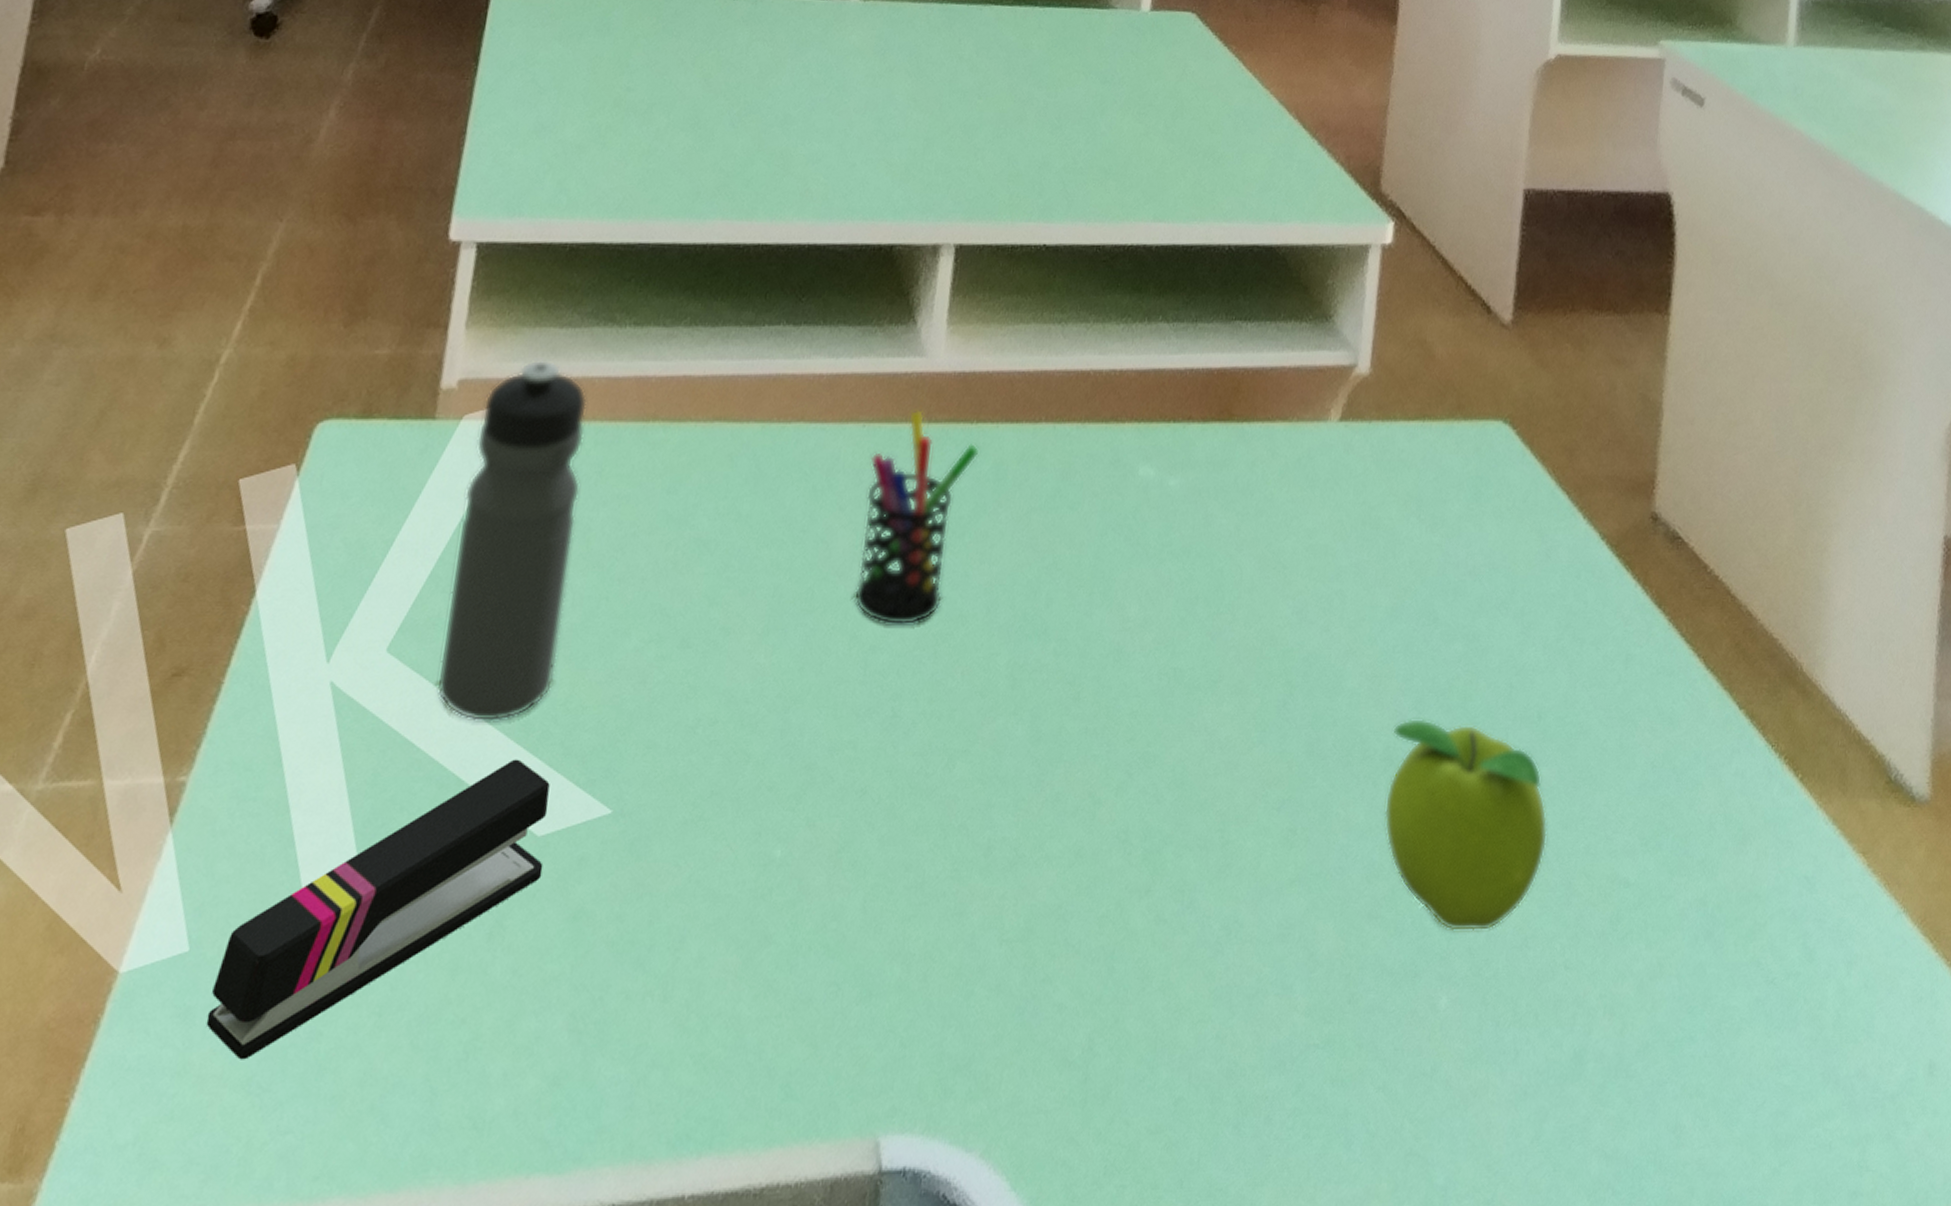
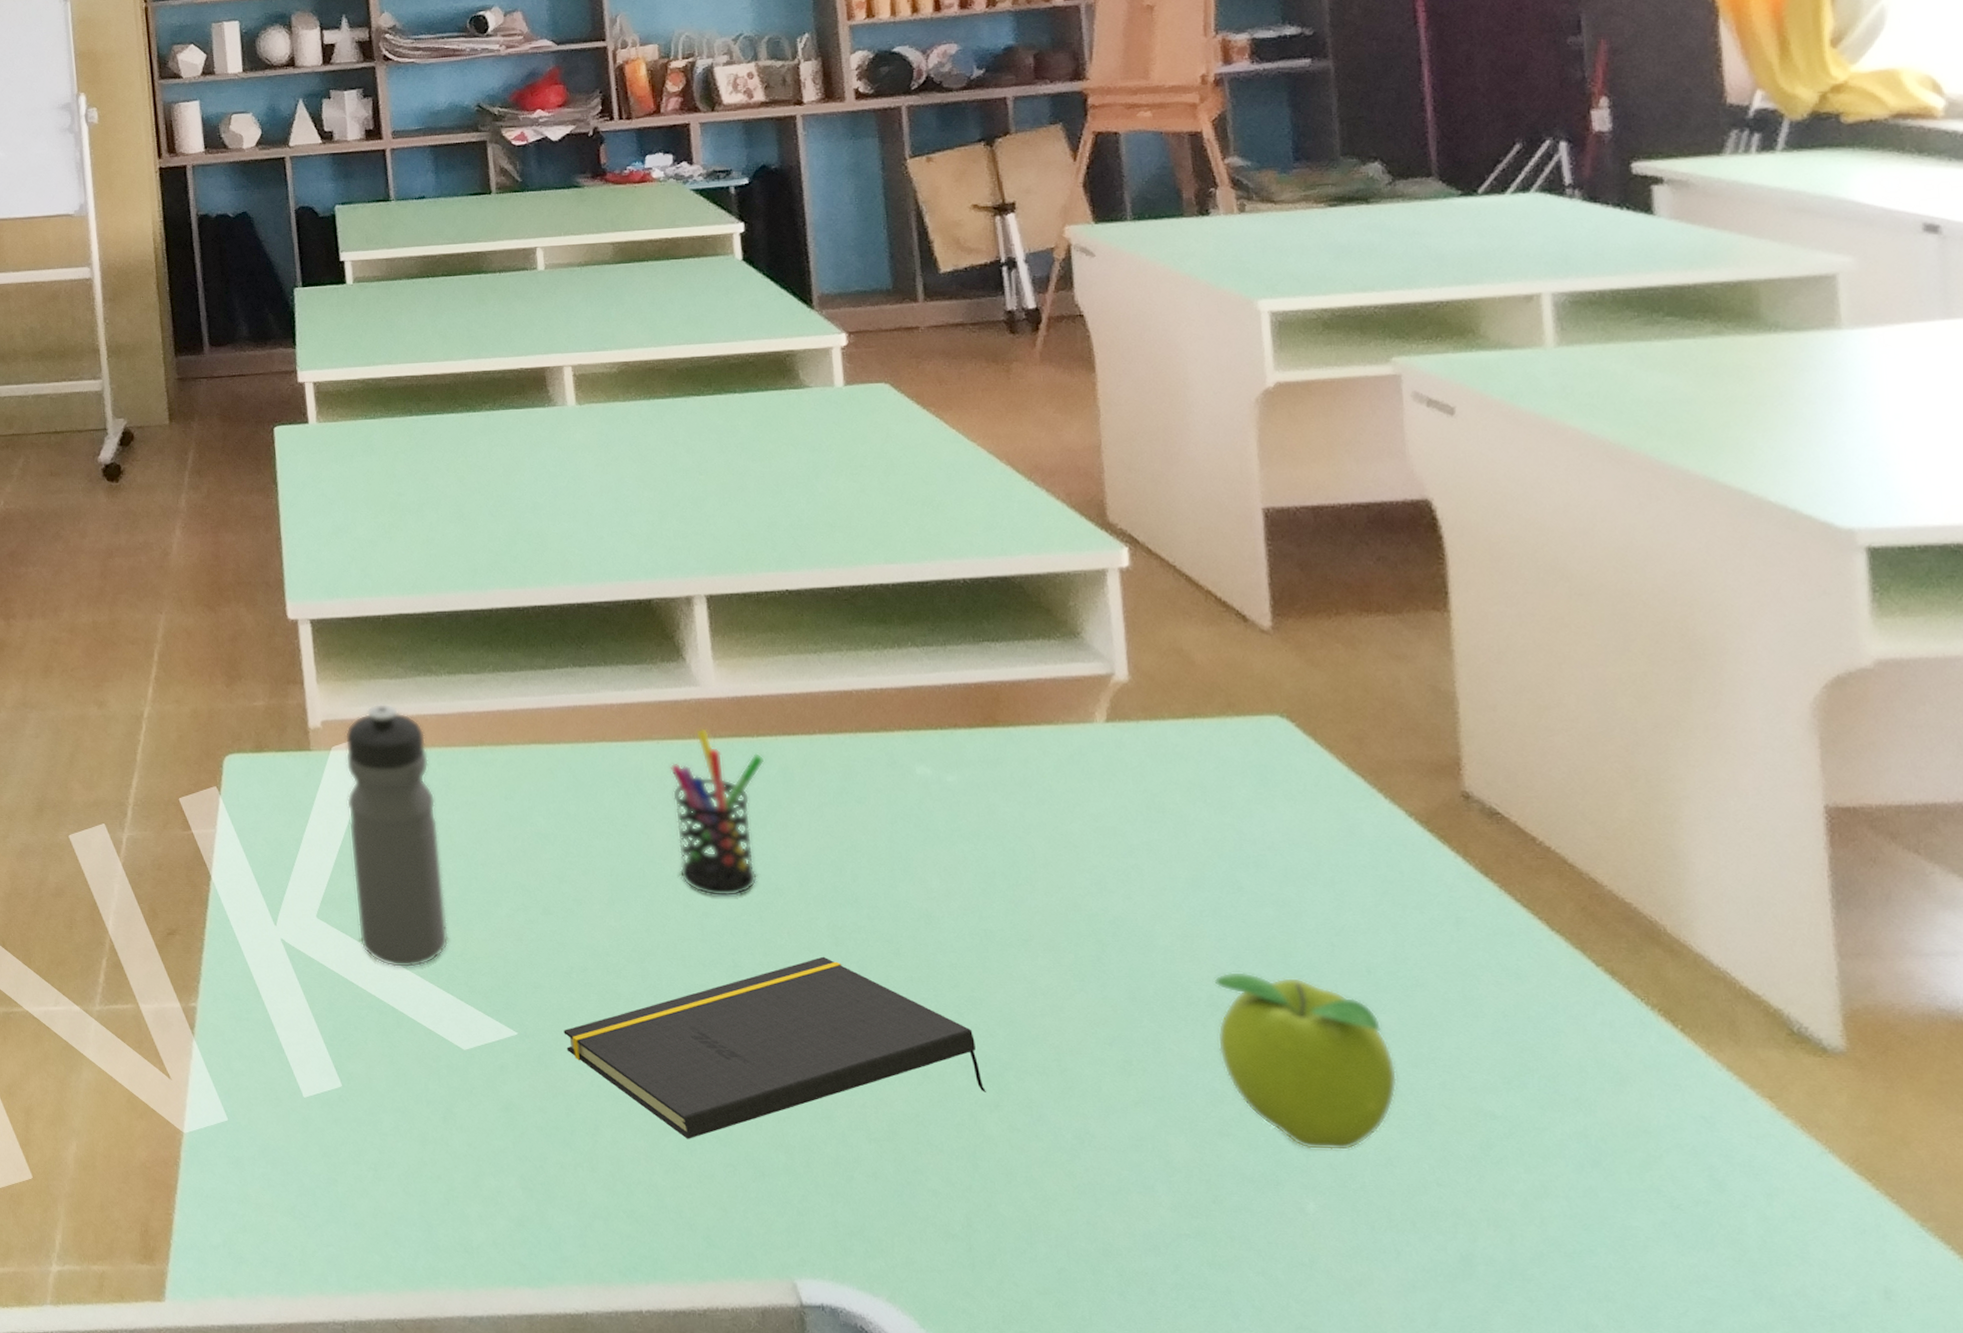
stapler: present [206,759,550,1060] -> none [251,994,474,1195]
notepad: none [668,703,1140,951] -> present [563,956,986,1139]

